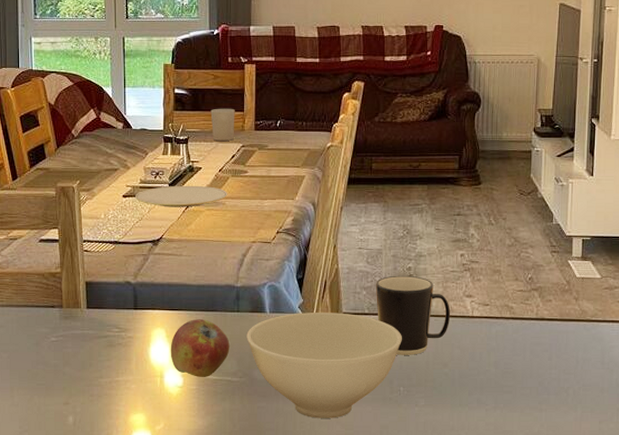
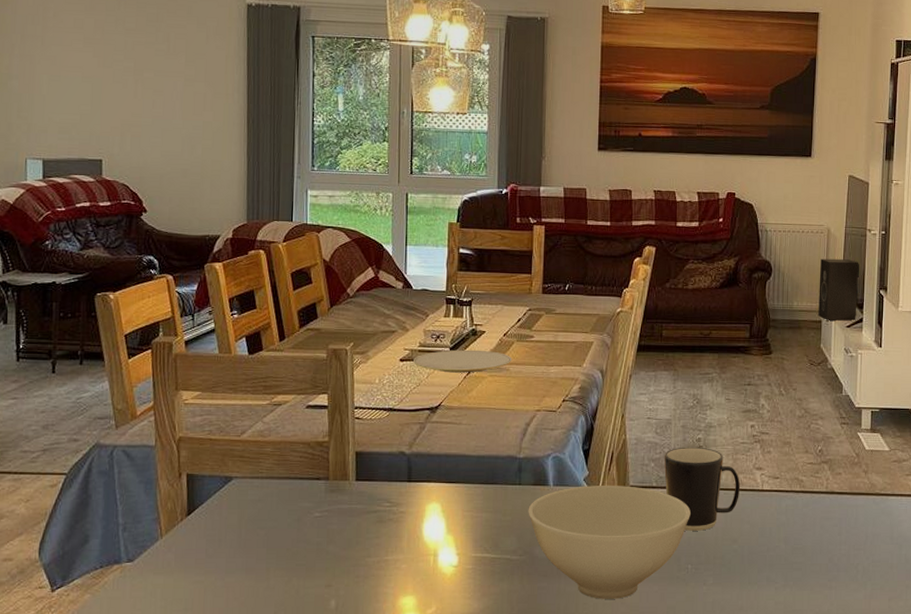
fruit: present [170,319,230,377] -> none [445,493,510,556]
candle holder: present [210,108,235,141] -> none [496,270,522,304]
speaker: none [528,89,569,151] -> present [818,258,858,322]

